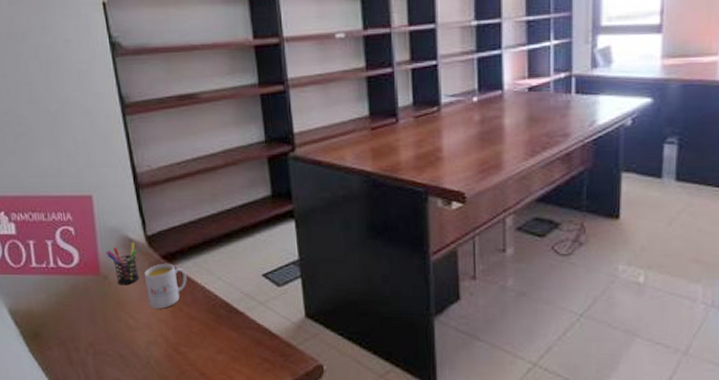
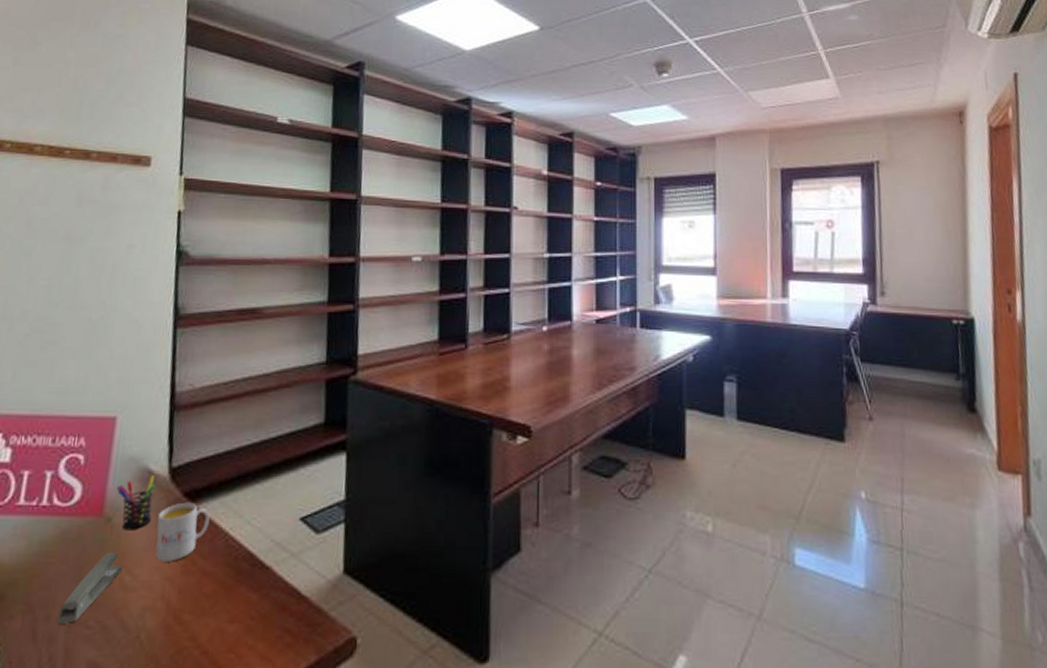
stapler: none [84,302,125,353] -> present [58,552,123,623]

